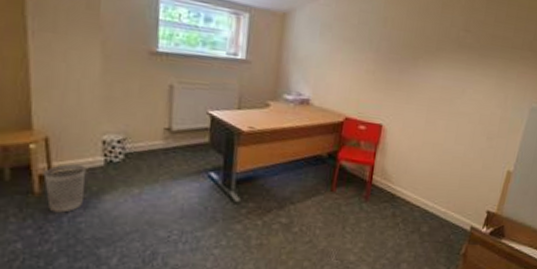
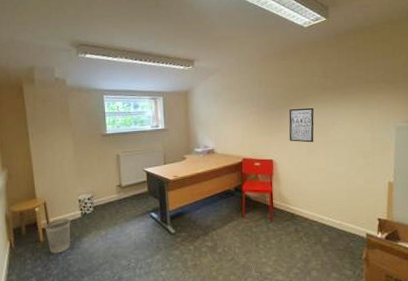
wall art: none [407,64,445,111] -> present [289,107,315,143]

